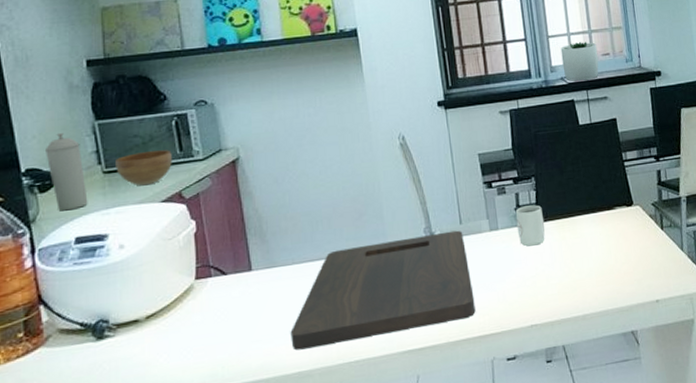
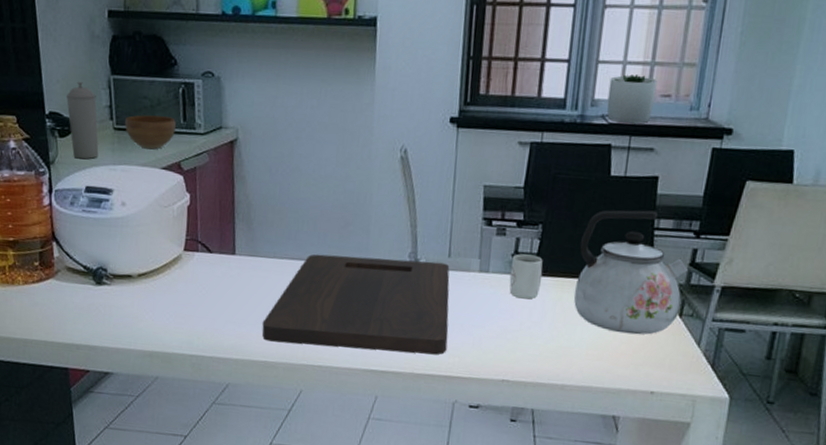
kettle: none [568,146,660,256] -> present [573,210,689,335]

